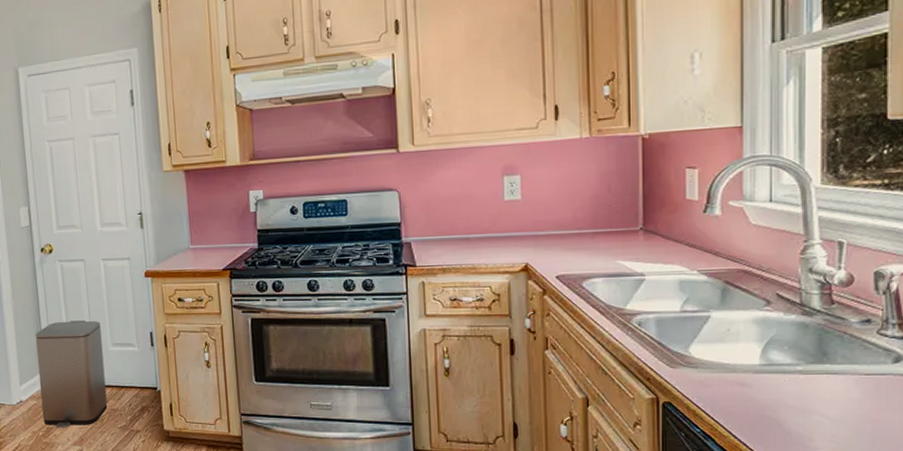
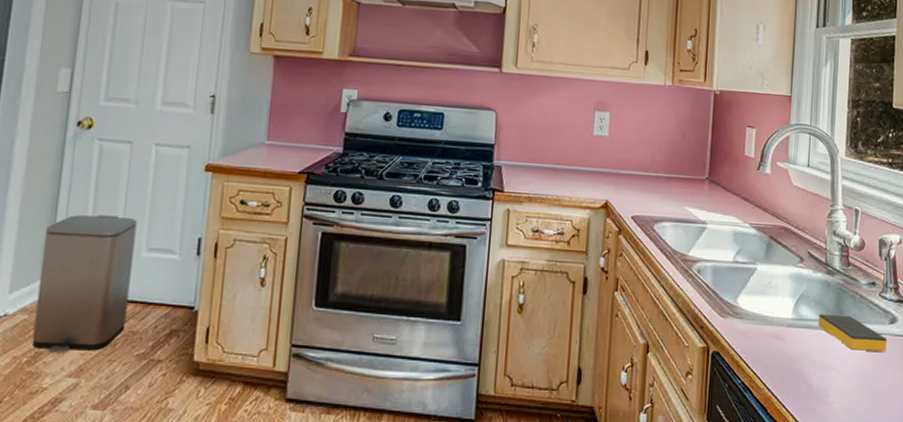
sponge: none [795,357,891,393] -> present [818,314,888,351]

